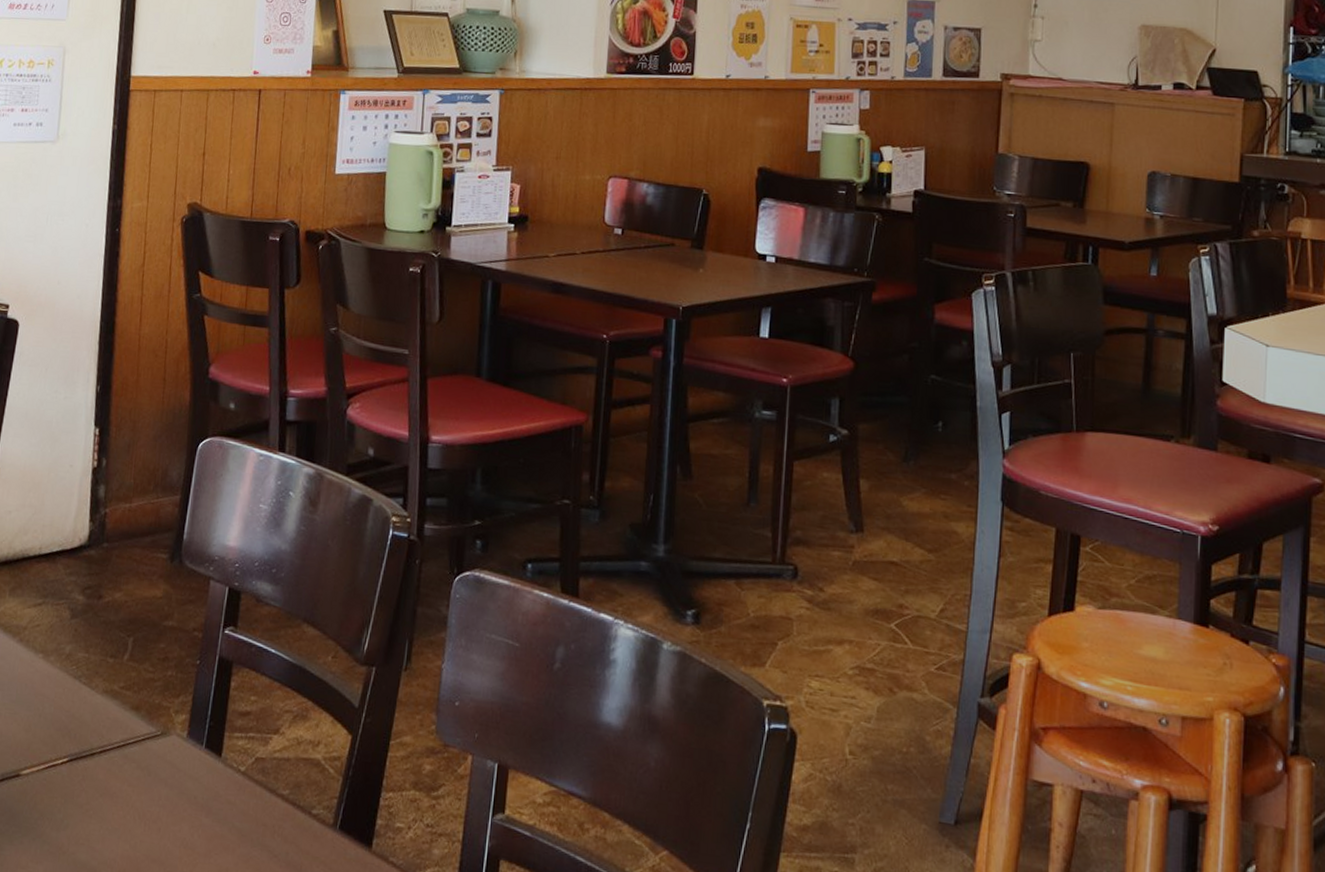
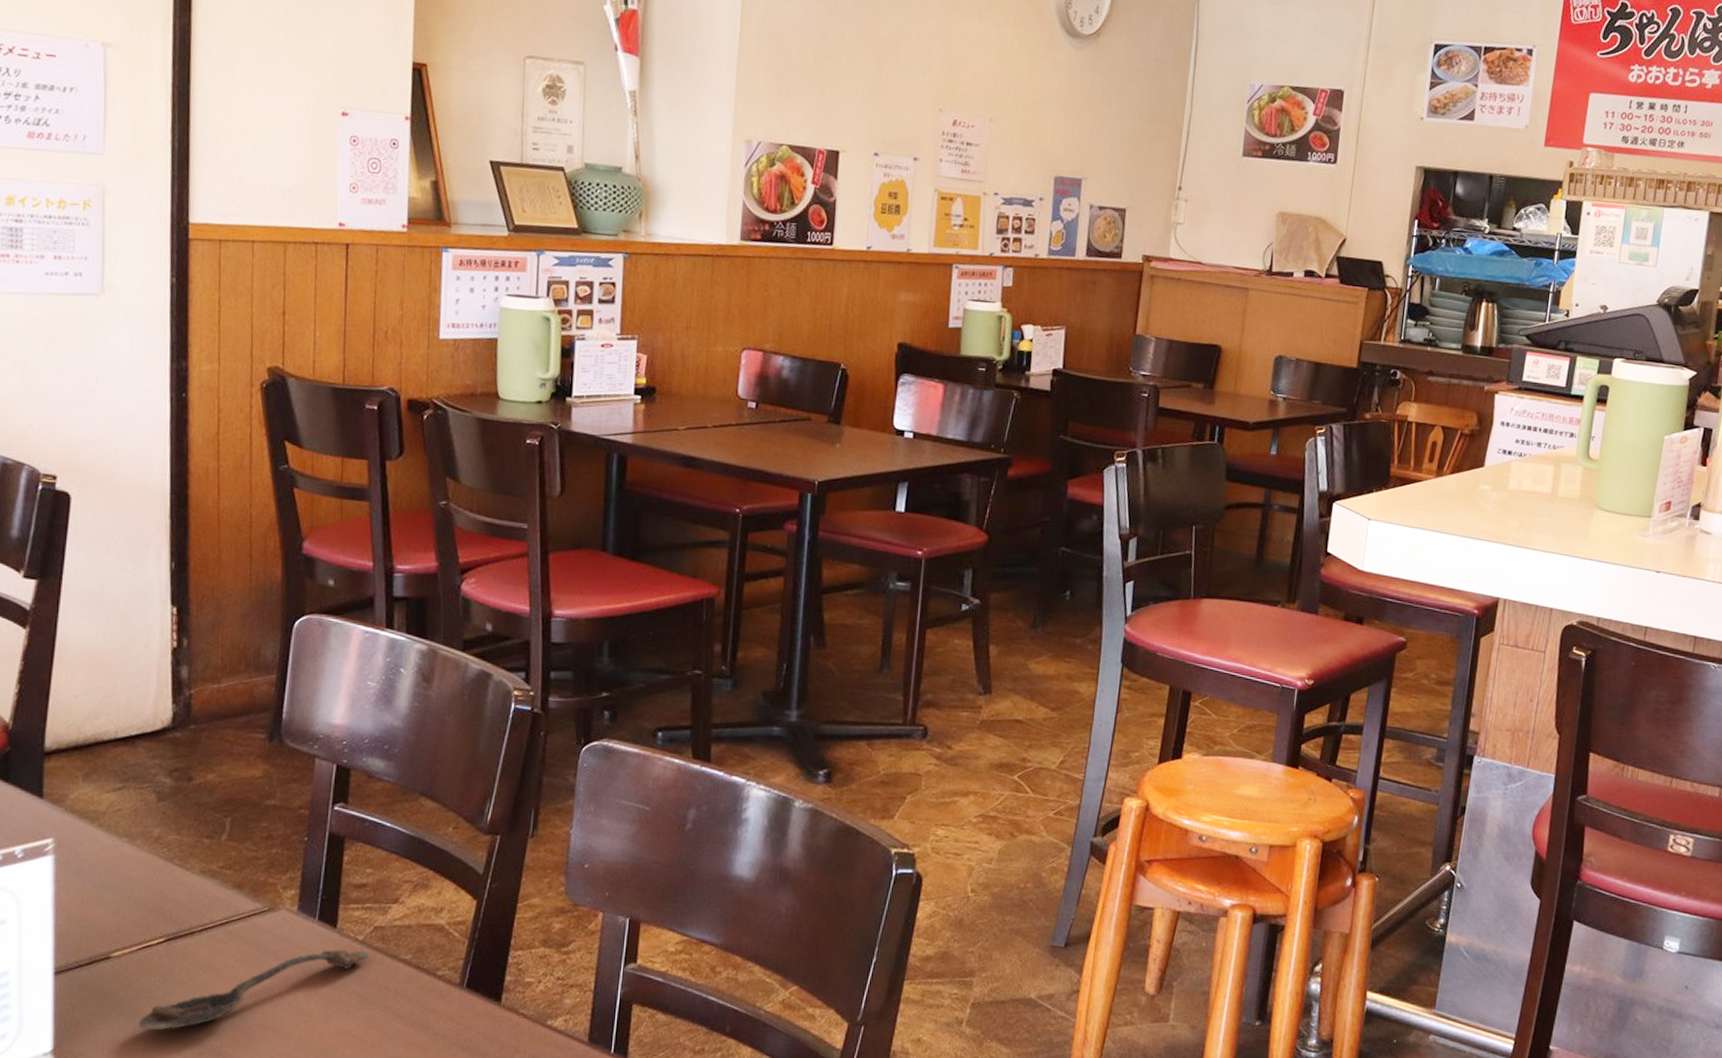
spoon: none [39,779,250,855] -> present [139,949,370,1031]

